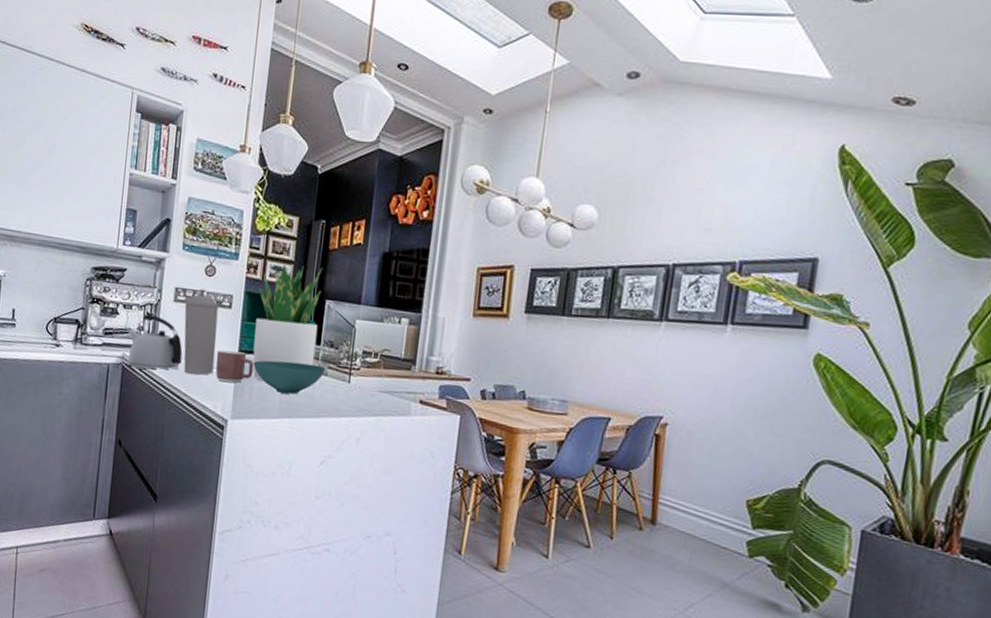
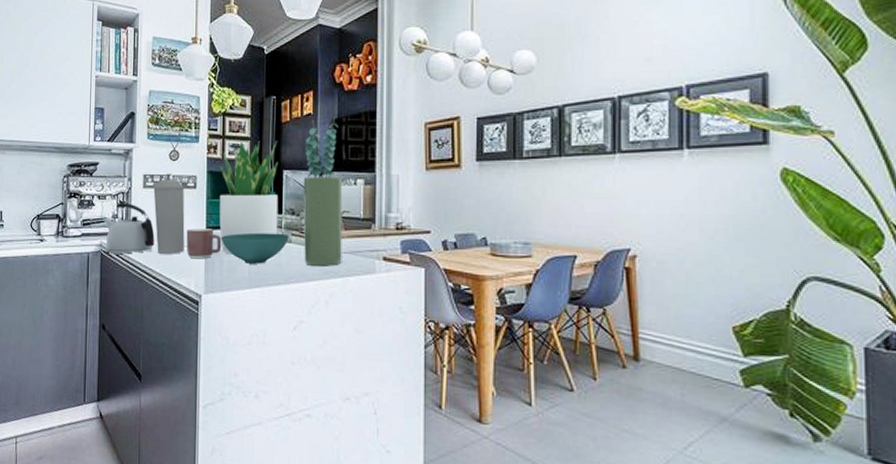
vase: none [338,250,389,405] -> present [303,116,343,267]

